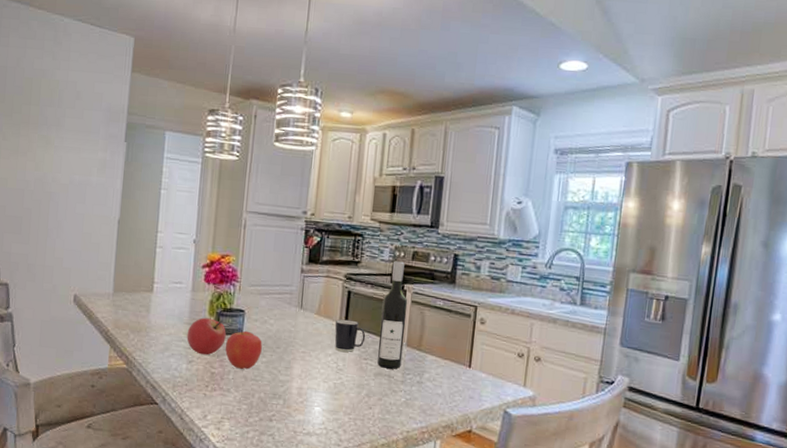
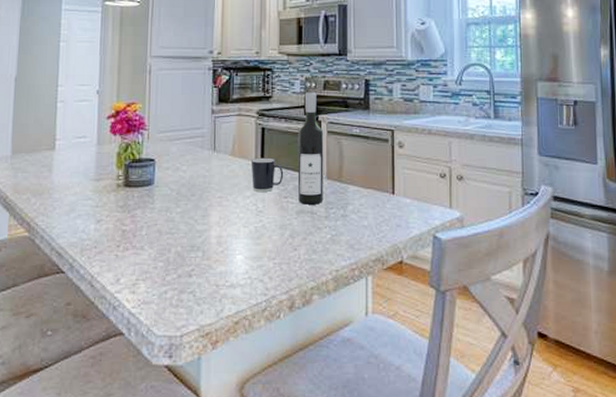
fruit: present [186,317,226,355] -> none [94,171,136,212]
apple: present [225,330,262,370] -> none [137,181,176,224]

